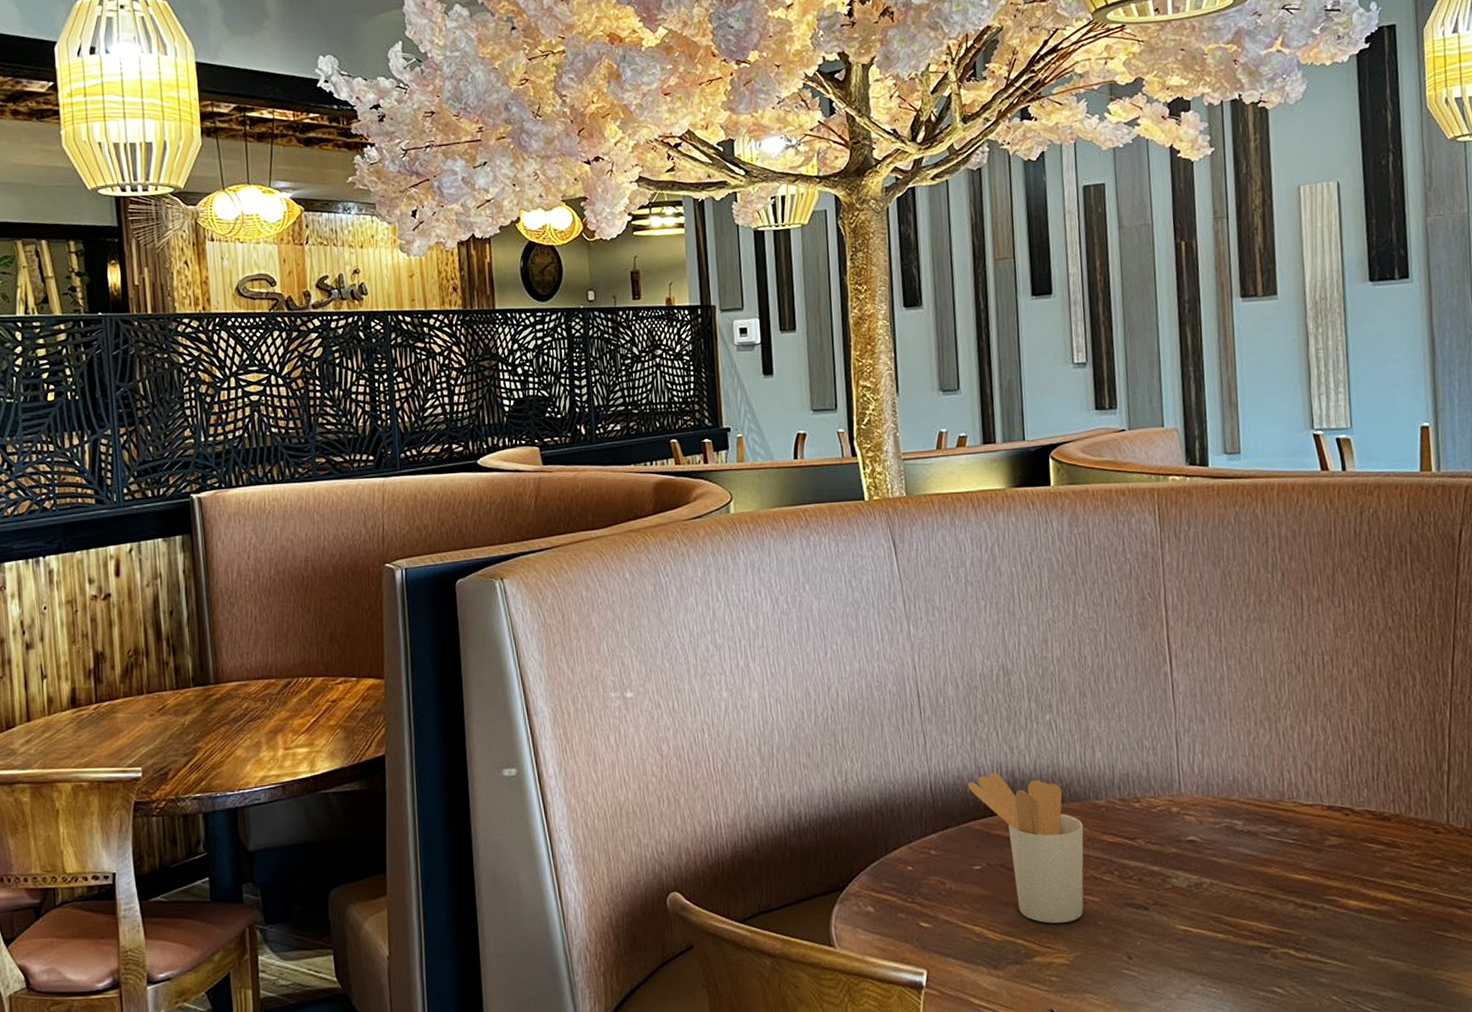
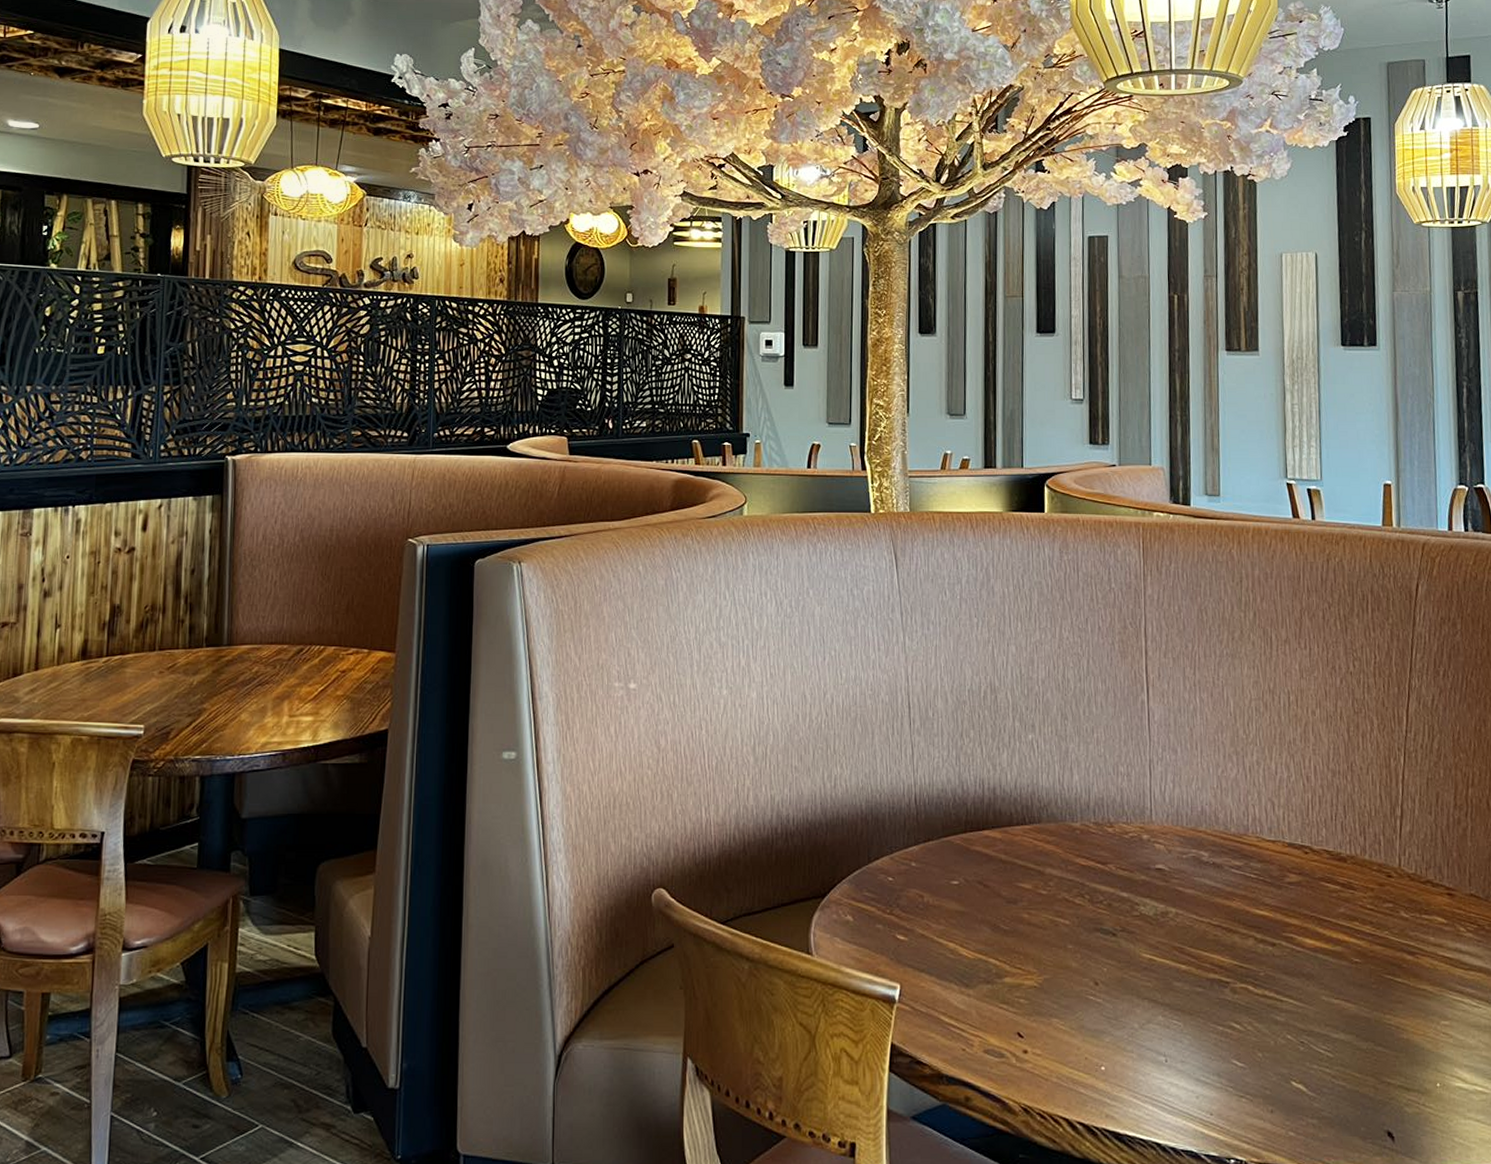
utensil holder: present [967,773,1084,923] -> none [950,789,1058,944]

